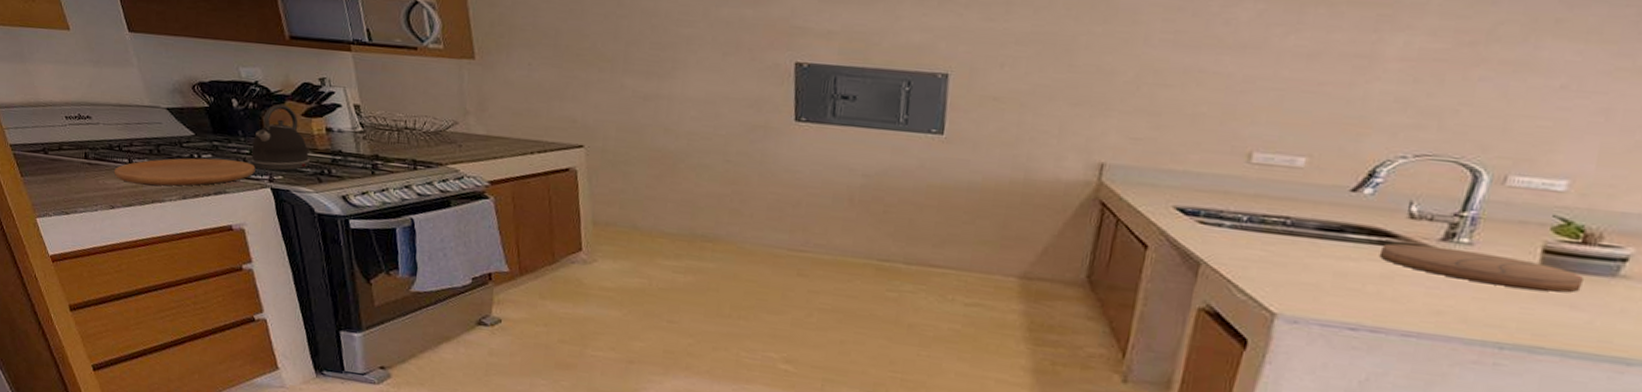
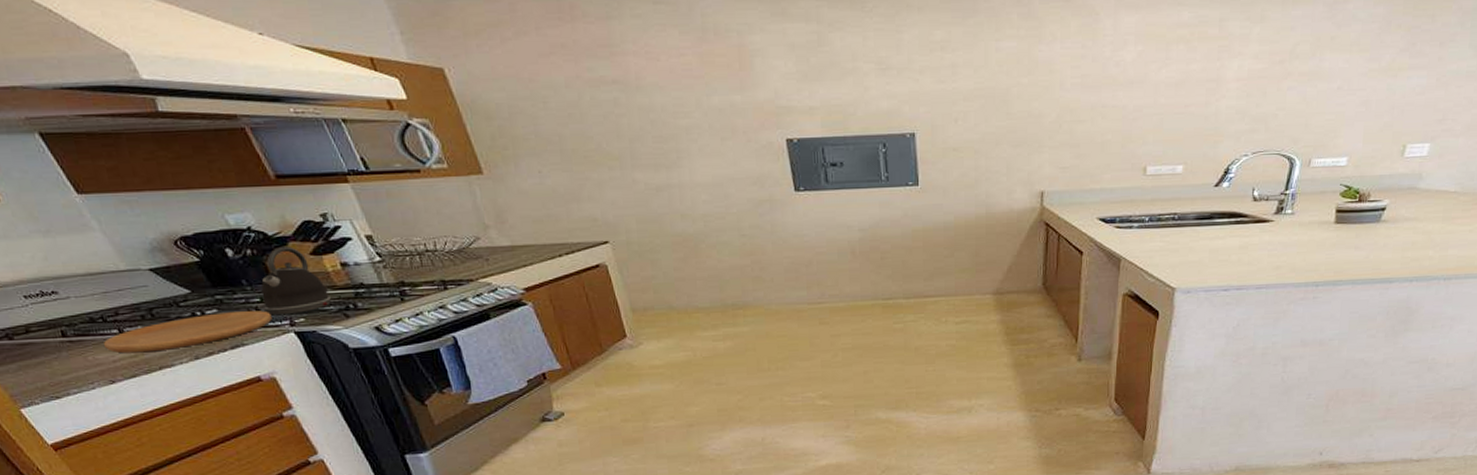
cutting board: present [1379,243,1583,293] -> none [1237,218,1361,241]

